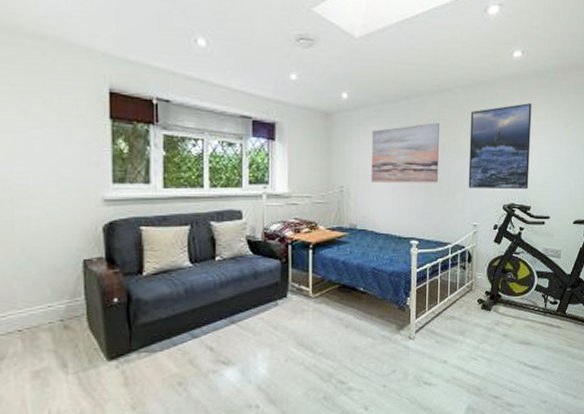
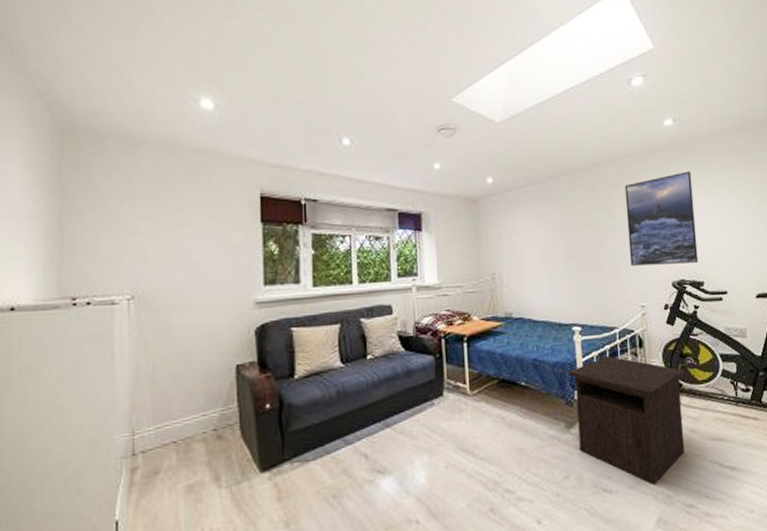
wall art: present [370,122,439,183] -> none [520,199,596,267]
nightstand: none [403,268,506,379] -> present [568,356,686,485]

